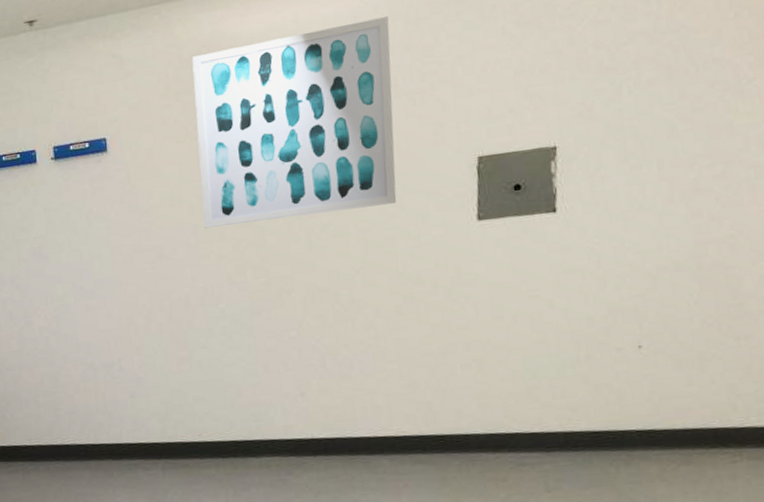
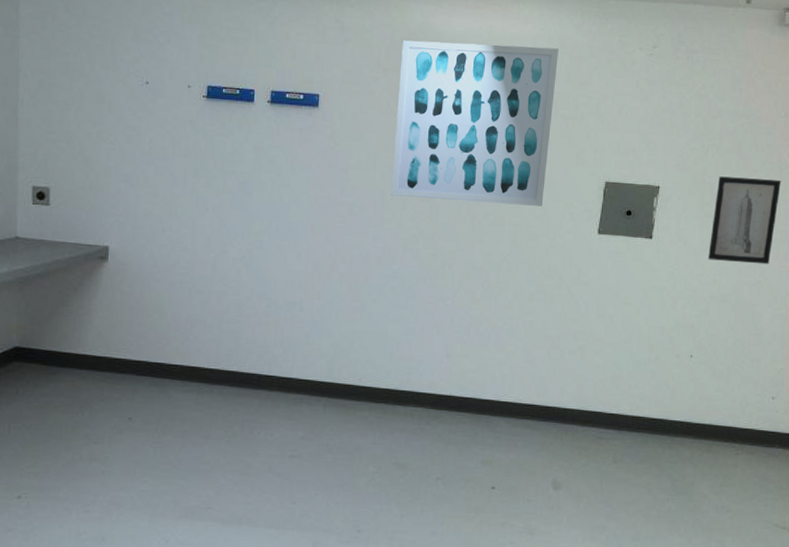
wall art: none [643,101,745,223] -> present [708,176,781,265]

